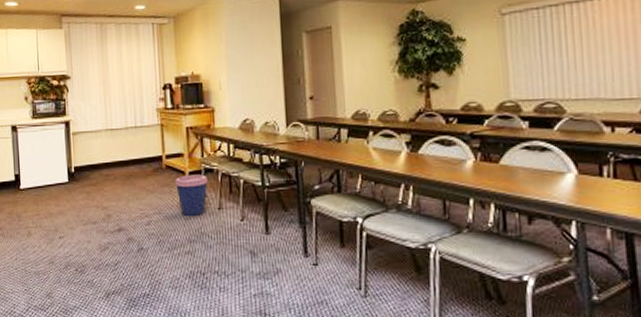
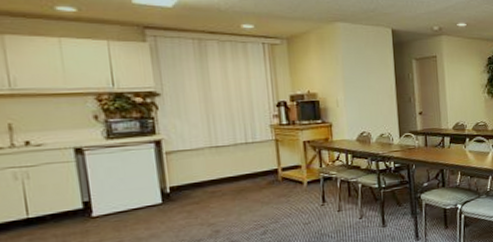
coffee cup: present [174,174,208,217] -> none [292,183,327,222]

